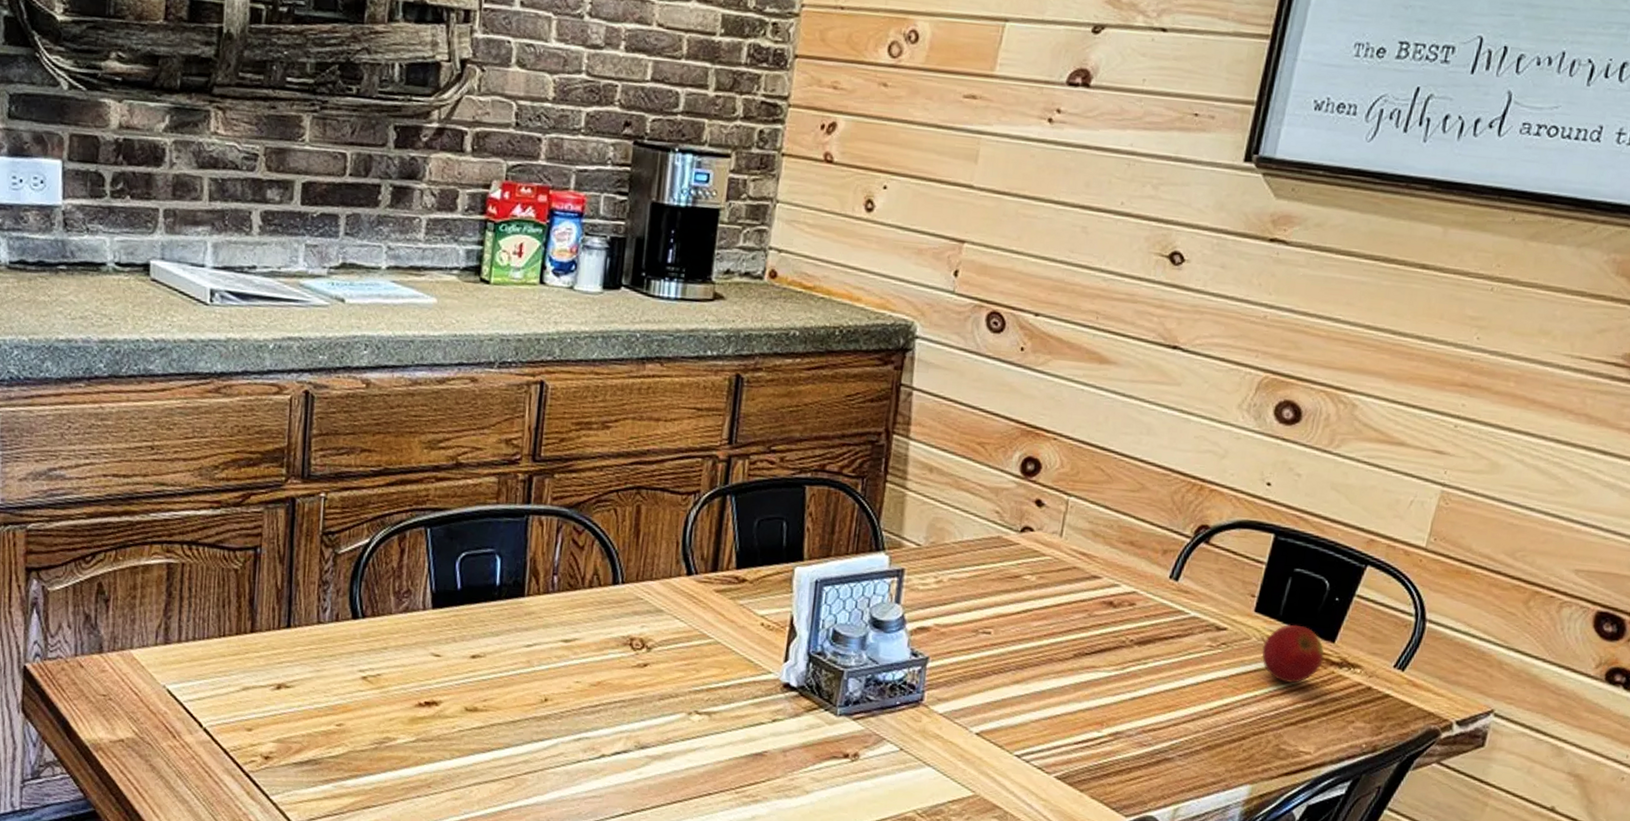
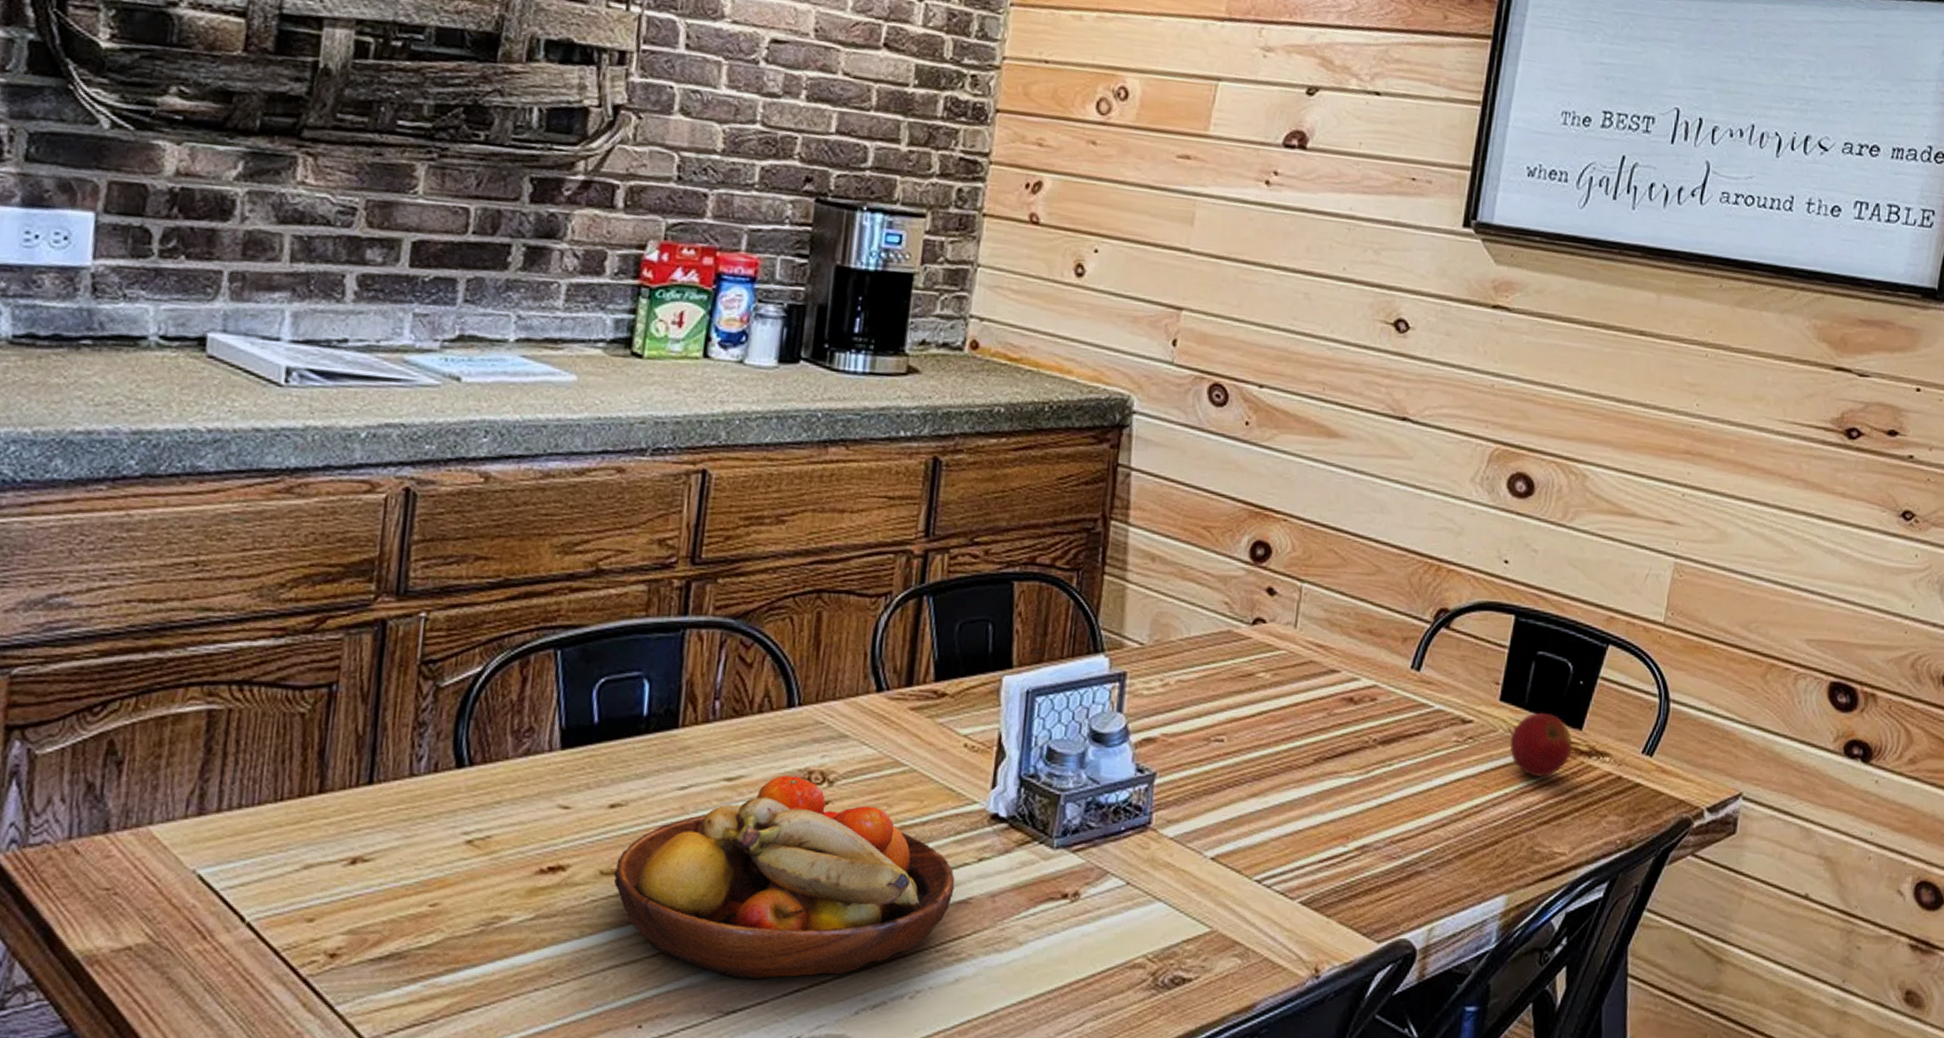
fruit bowl: none [476,640,753,805] -> present [614,775,955,978]

